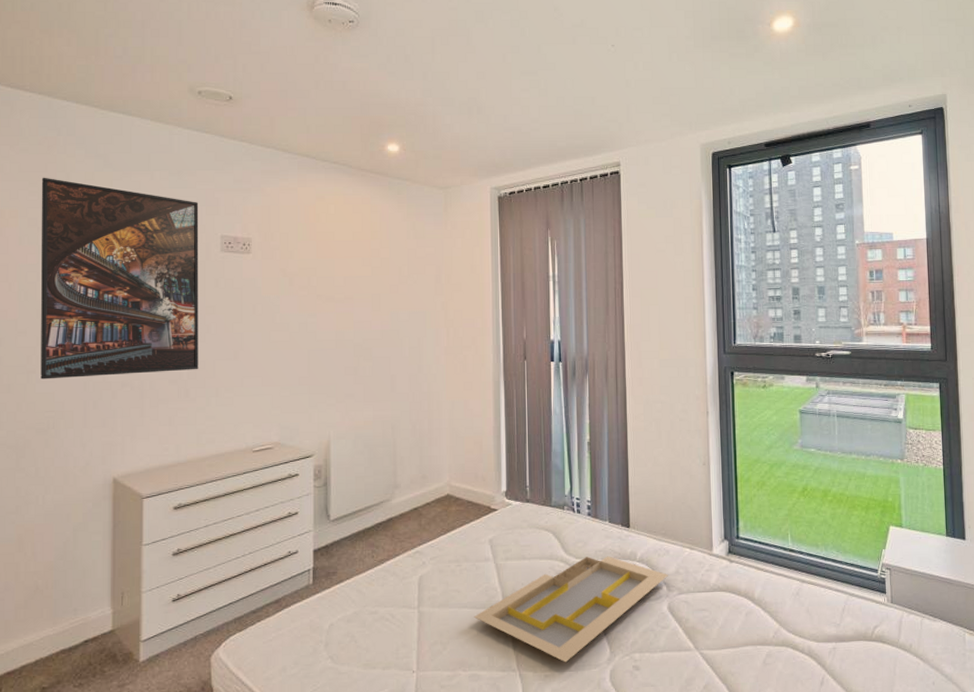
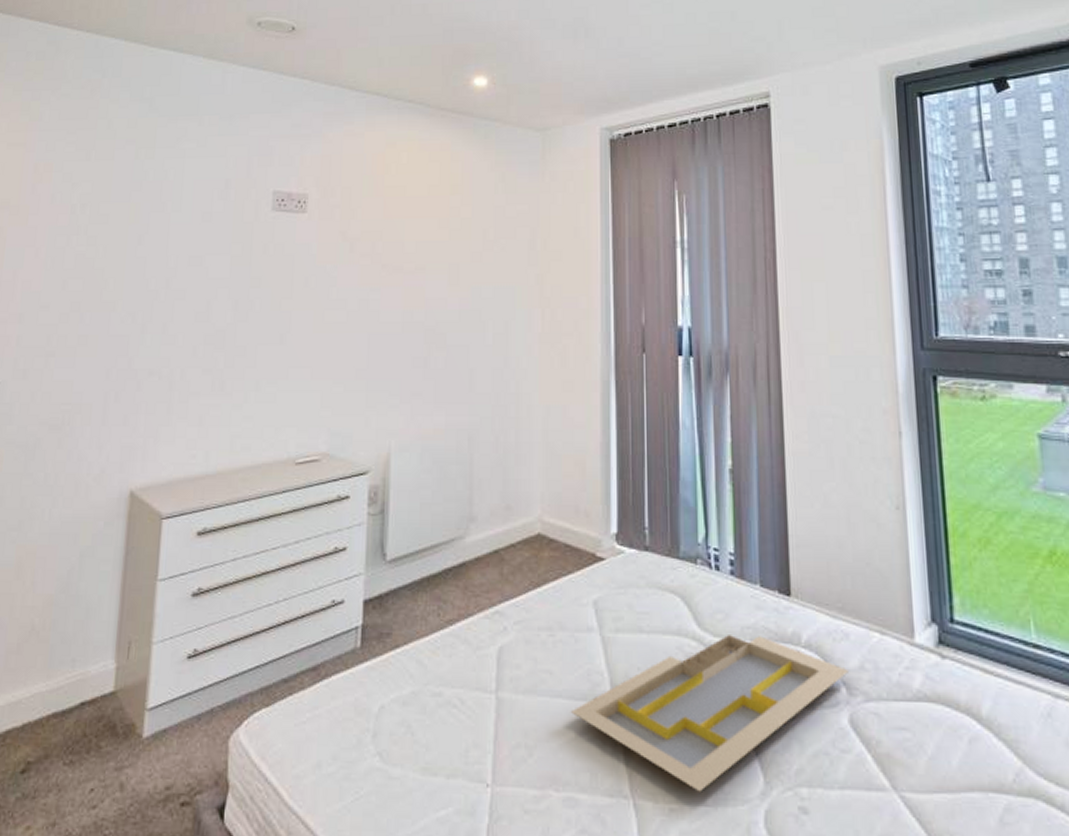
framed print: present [40,177,199,380] -> none [60,125,250,364]

